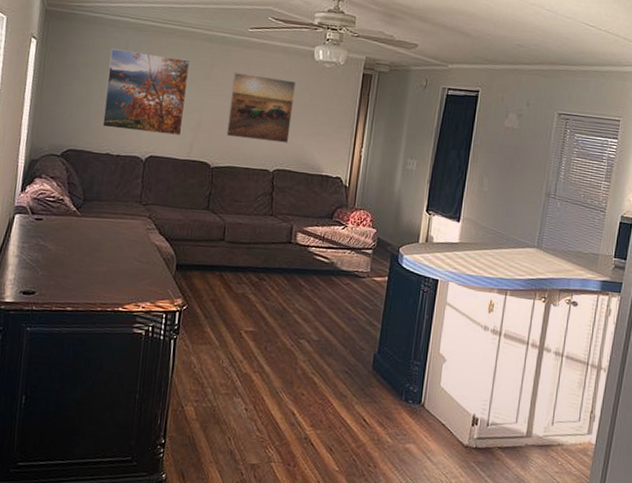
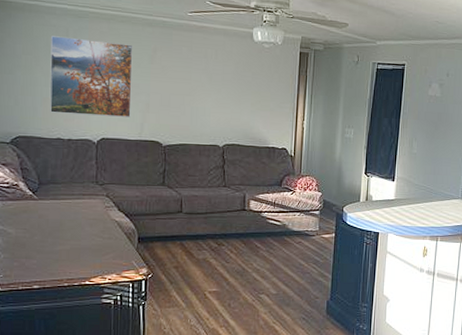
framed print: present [226,73,296,143] -> none [175,55,237,120]

